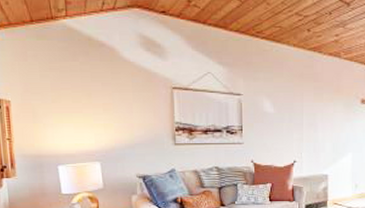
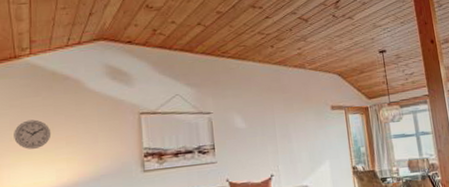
wall clock: none [55,84,90,112] -> present [14,119,51,149]

